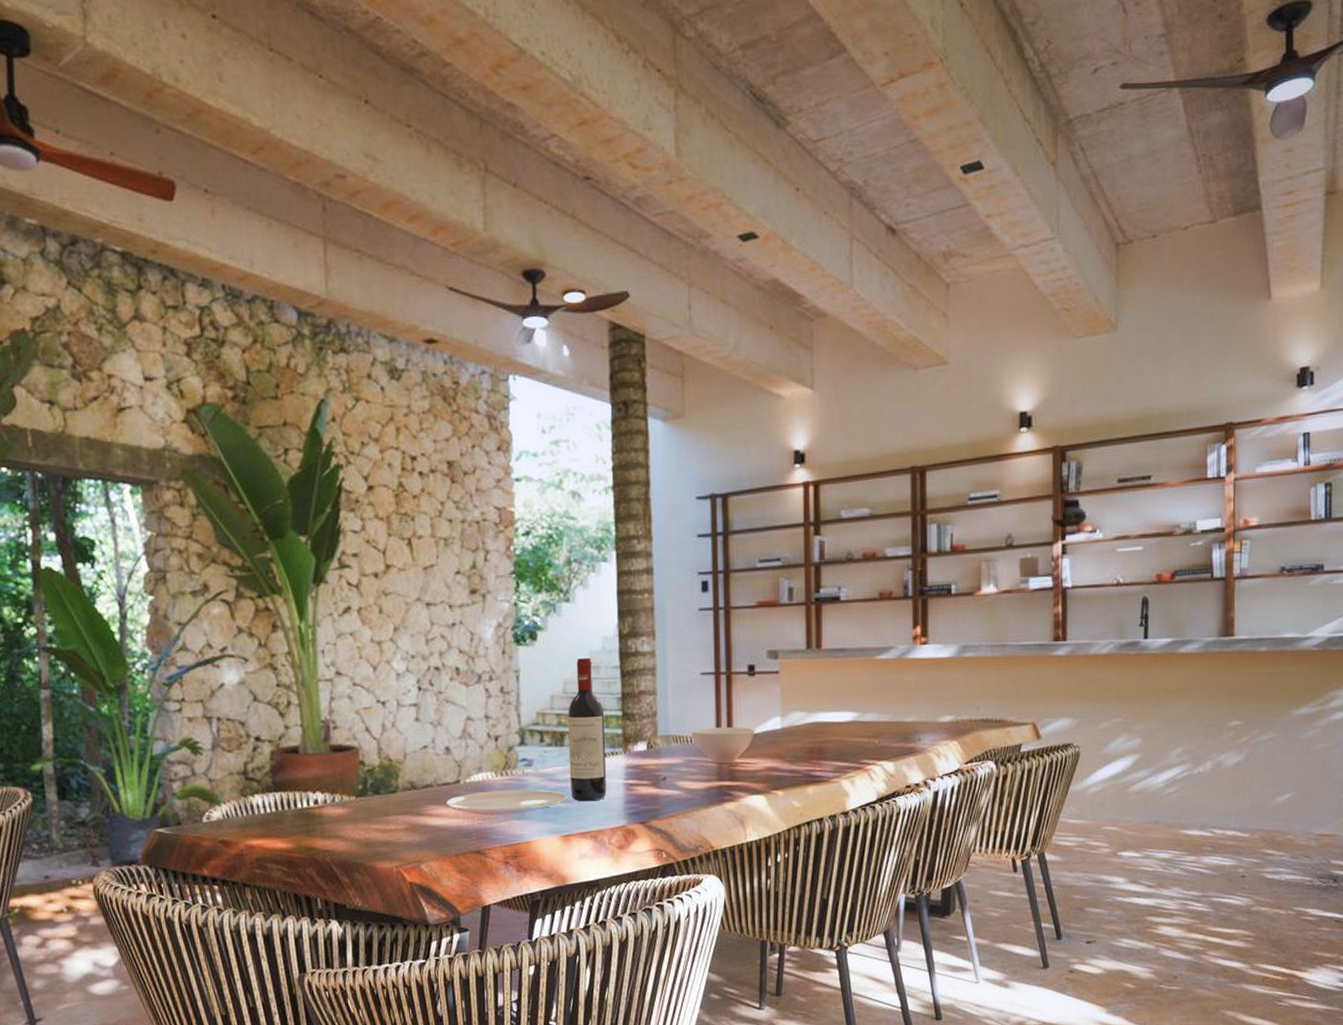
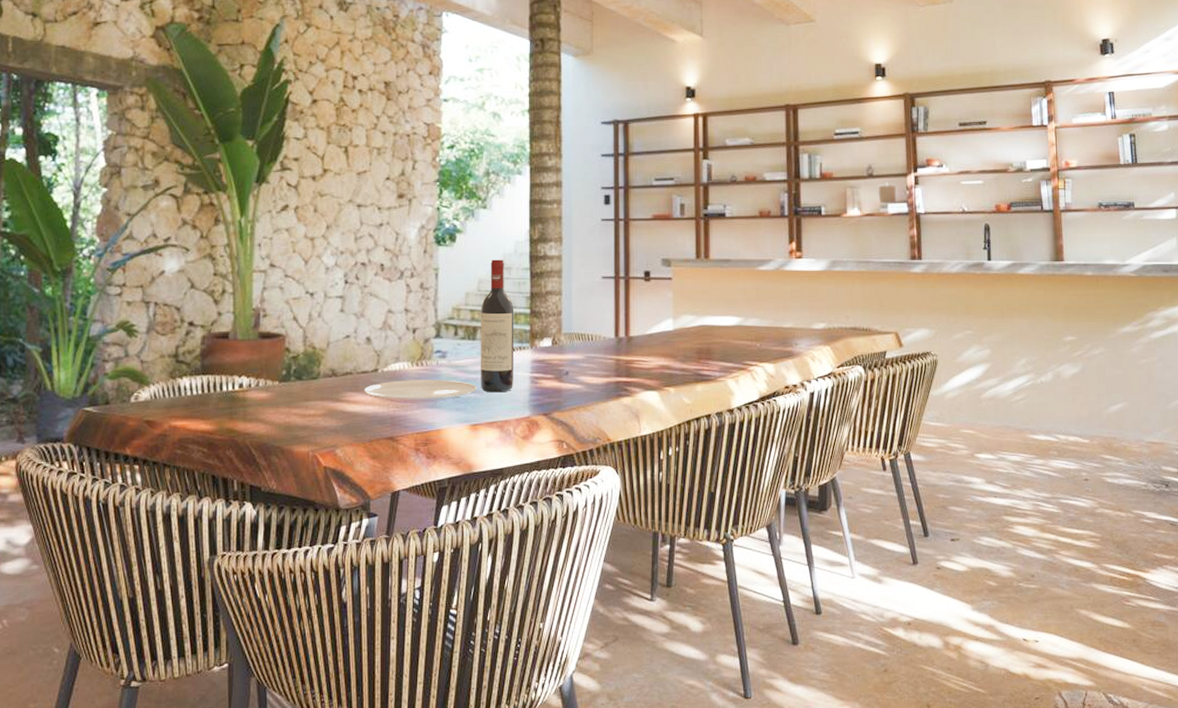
bowl: present [691,727,756,764] -> none [592,327,650,361]
ceramic vessel: present [1051,499,1087,528] -> none [905,138,935,162]

